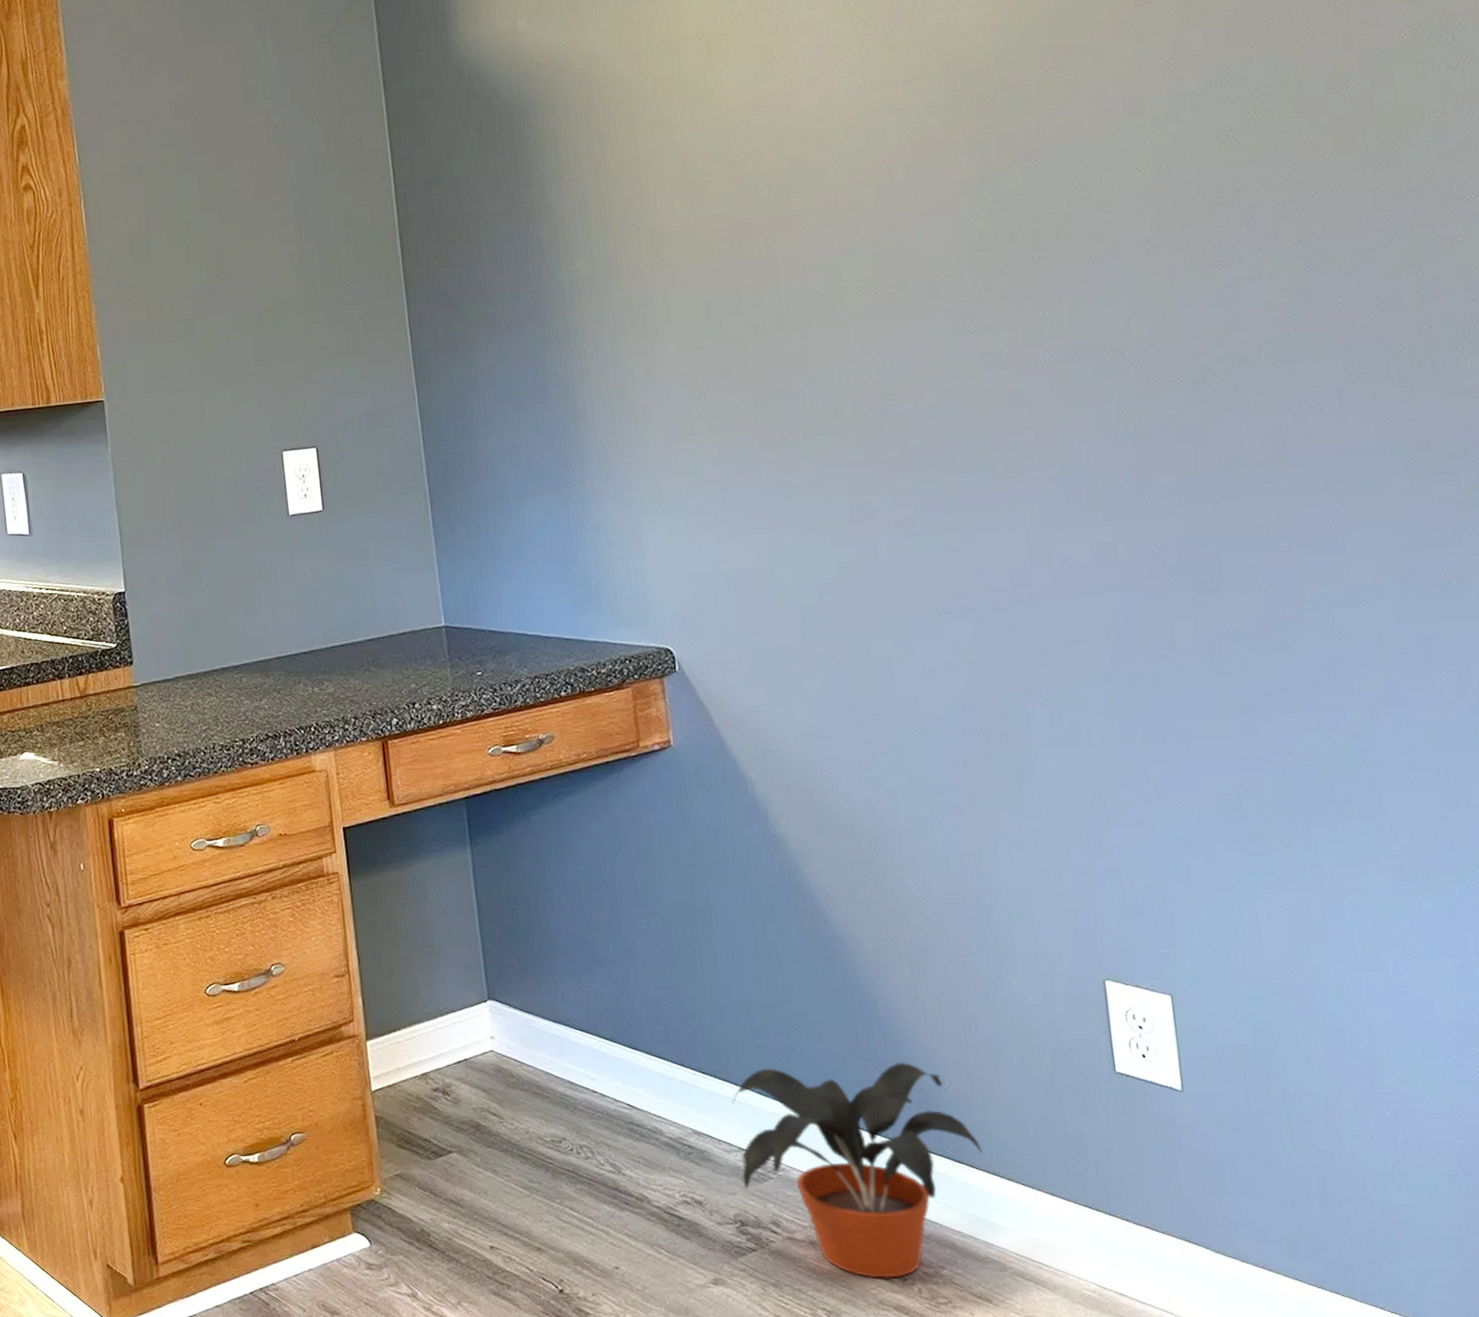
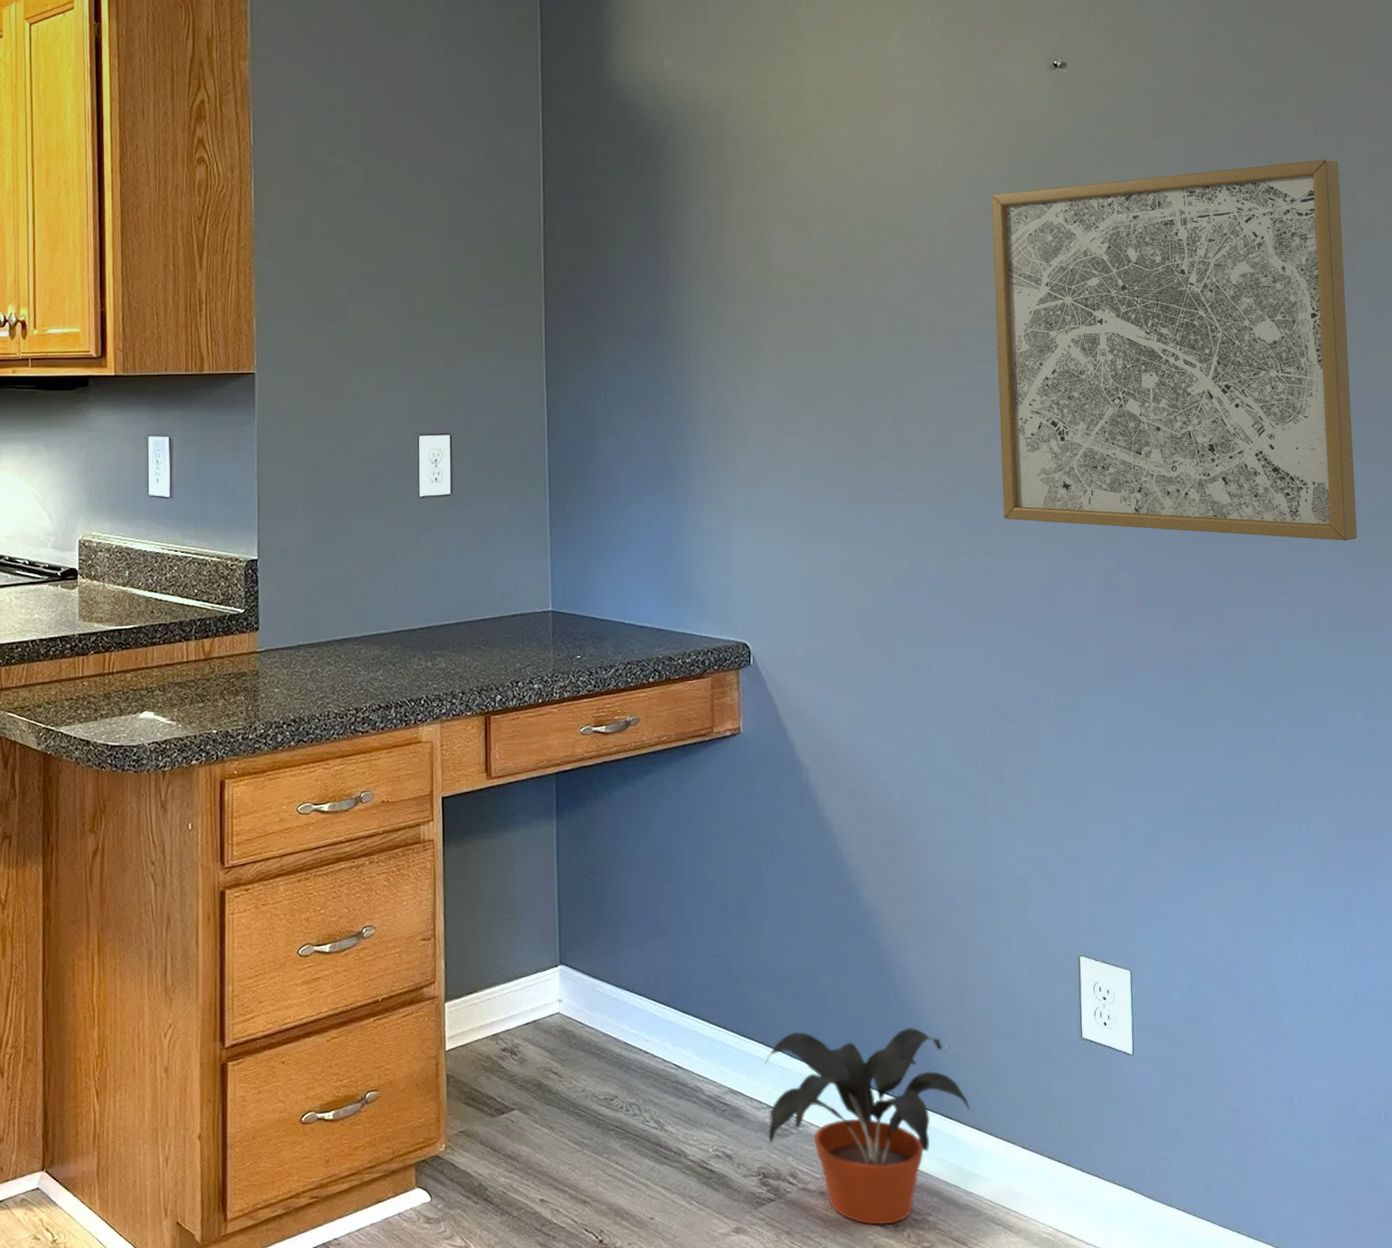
wall art: none [920,37,1430,493] -> present [991,159,1357,541]

